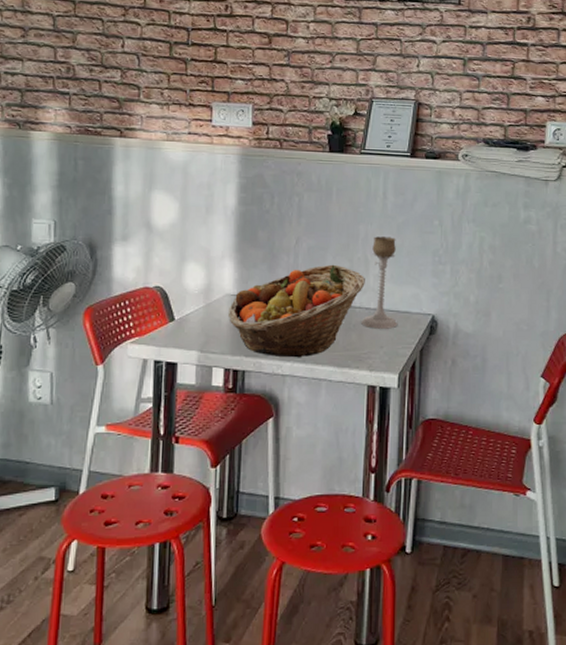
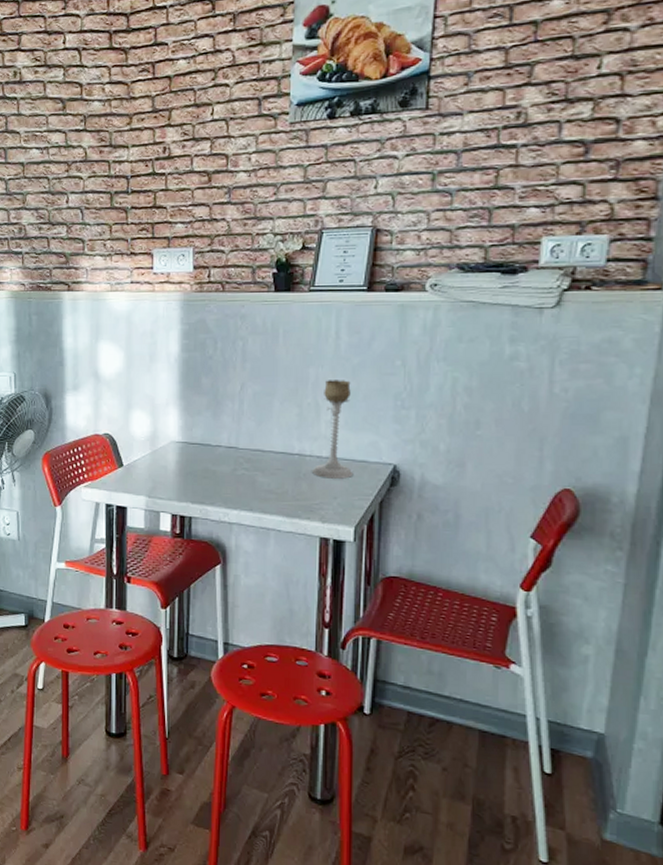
fruit basket: present [229,264,365,358] -> none [174,410,316,506]

